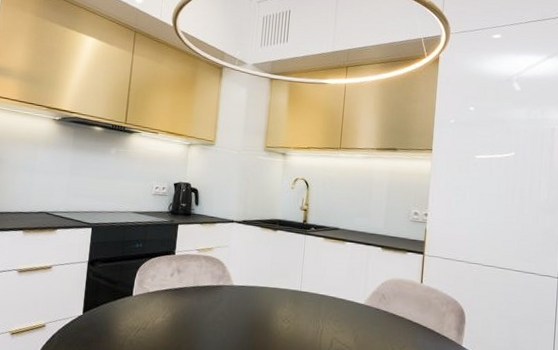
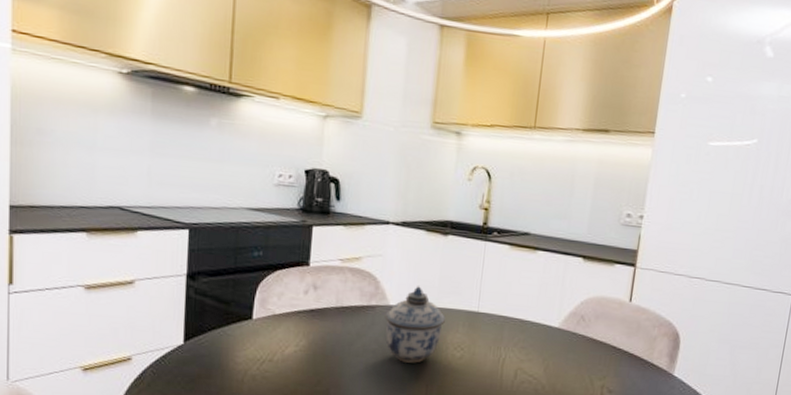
lidded jar: none [229,270,276,333] -> present [384,286,445,363]

